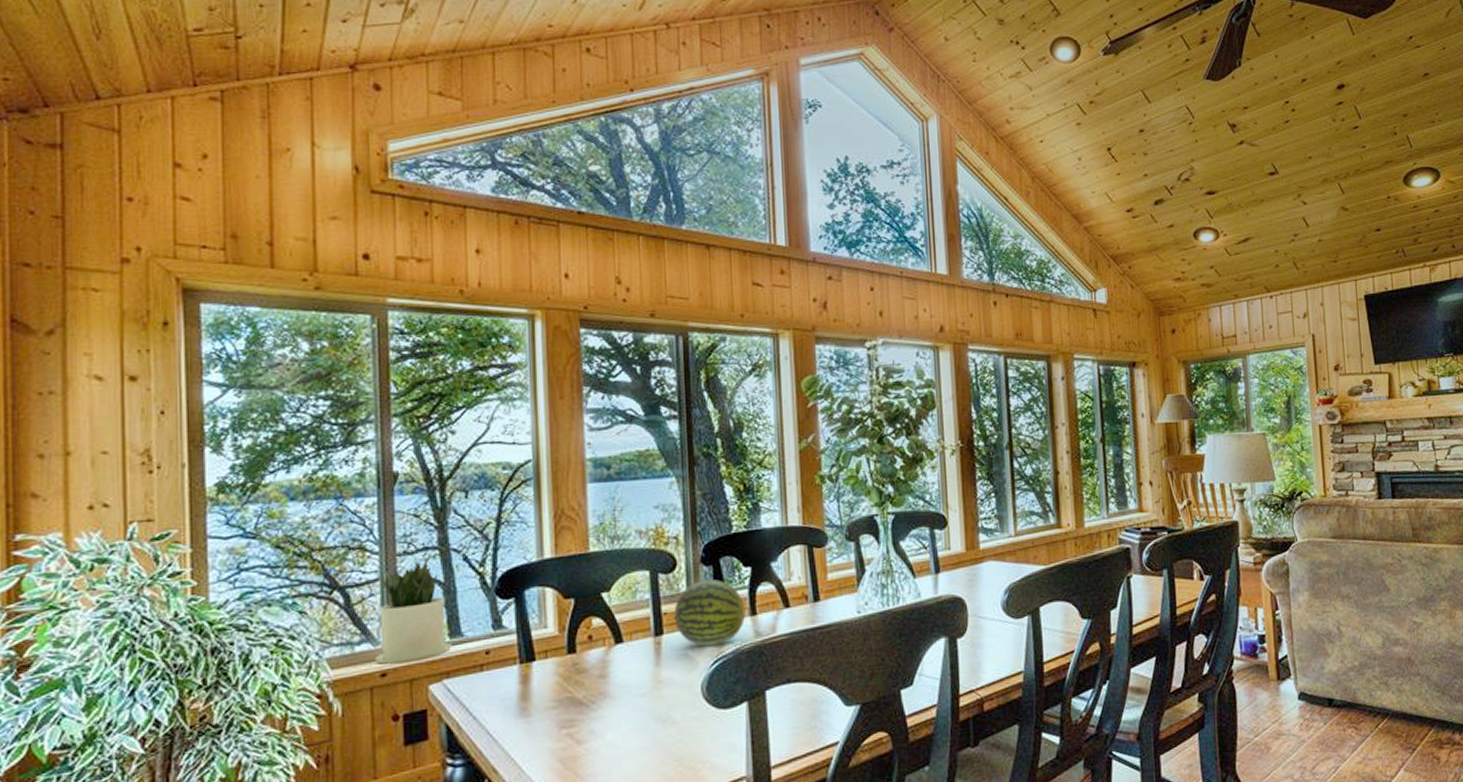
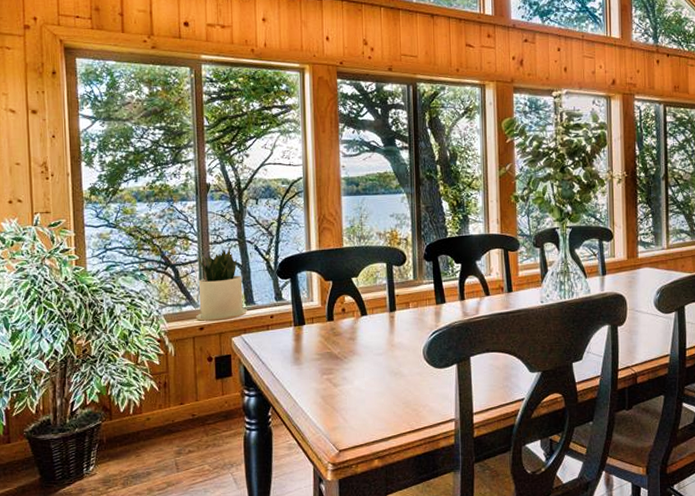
fruit: present [672,579,746,647] -> none [403,272,457,322]

